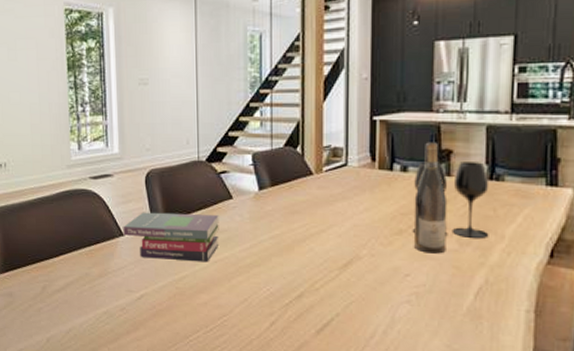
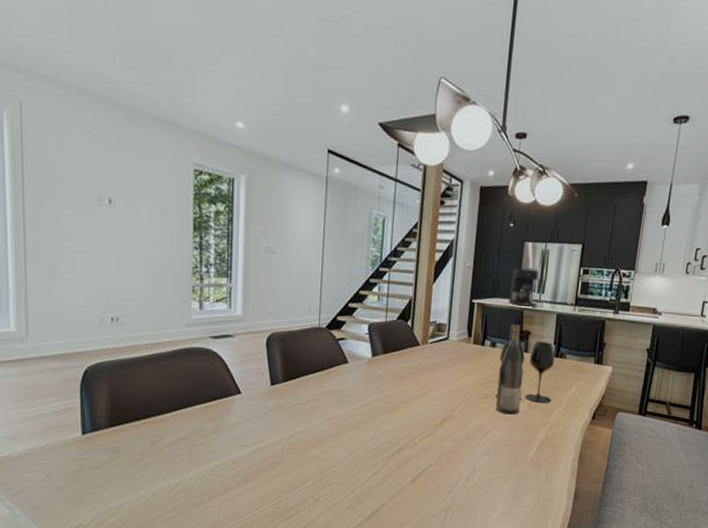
books: present [123,212,219,263] -> none [241,372,334,420]
coffee maker: none [419,73,458,121] -> present [508,268,539,308]

